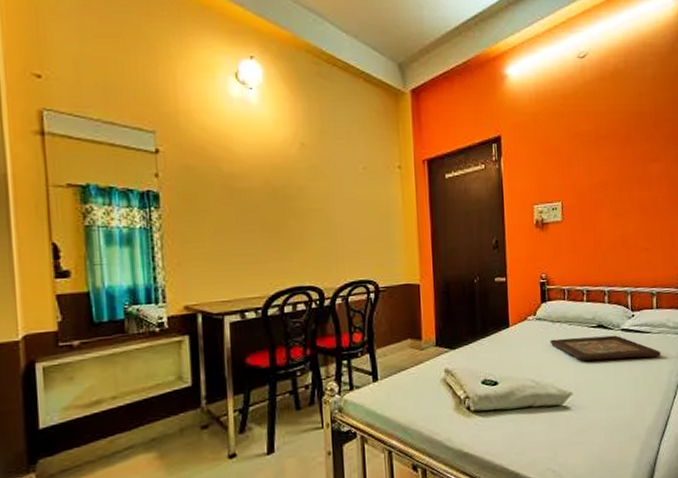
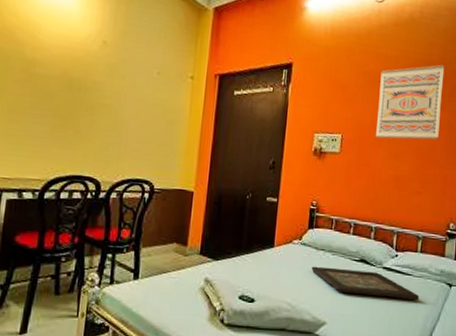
wall art: none [593,114,660,200] -> present [375,64,445,140]

